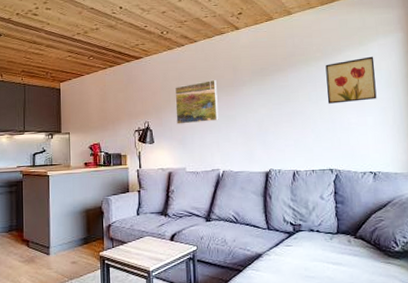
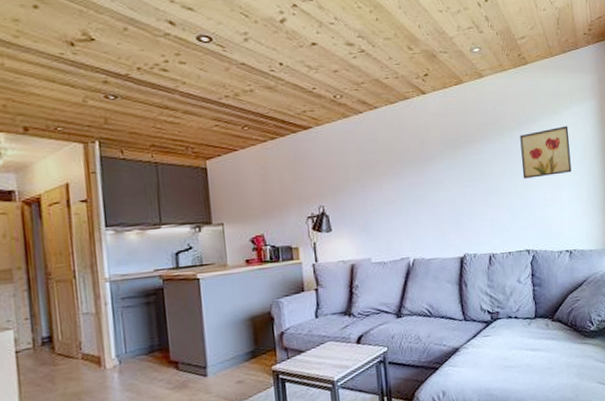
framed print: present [174,79,219,124] -> none [353,153,407,208]

